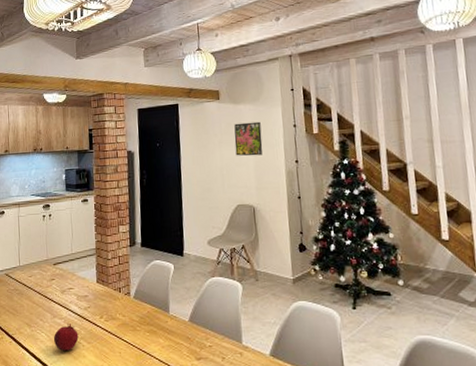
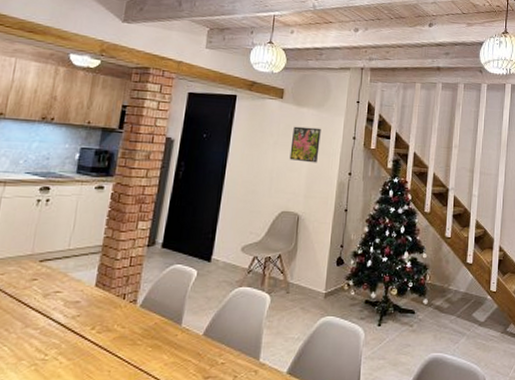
fruit: present [53,324,79,351] -> none [18,335,57,369]

